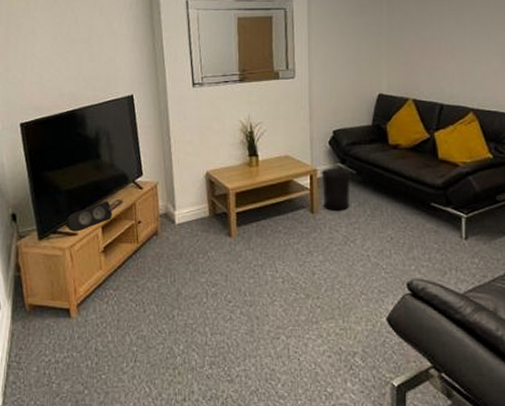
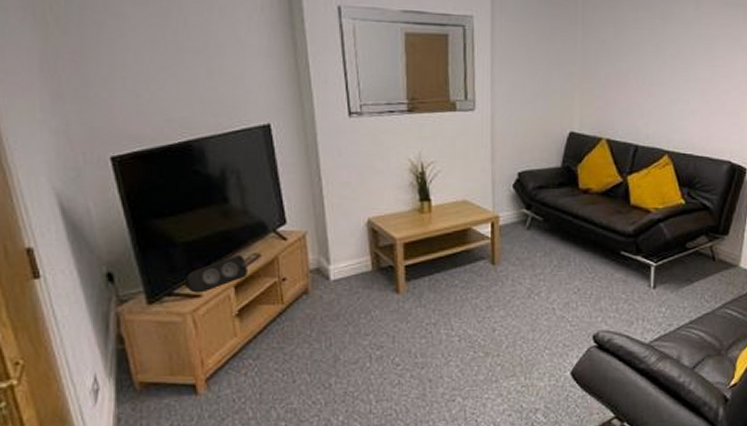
waste bin: present [321,167,351,211] -> none [504,214,536,262]

